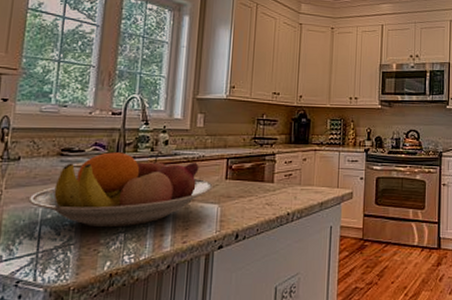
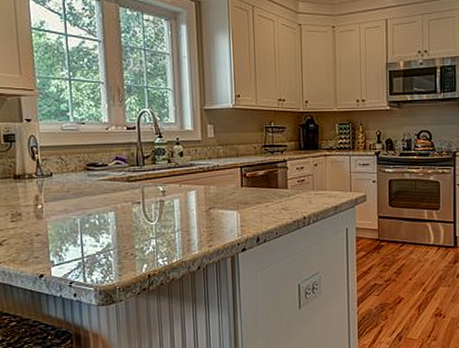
fruit bowl: present [28,152,213,228] -> none [66,165,230,235]

